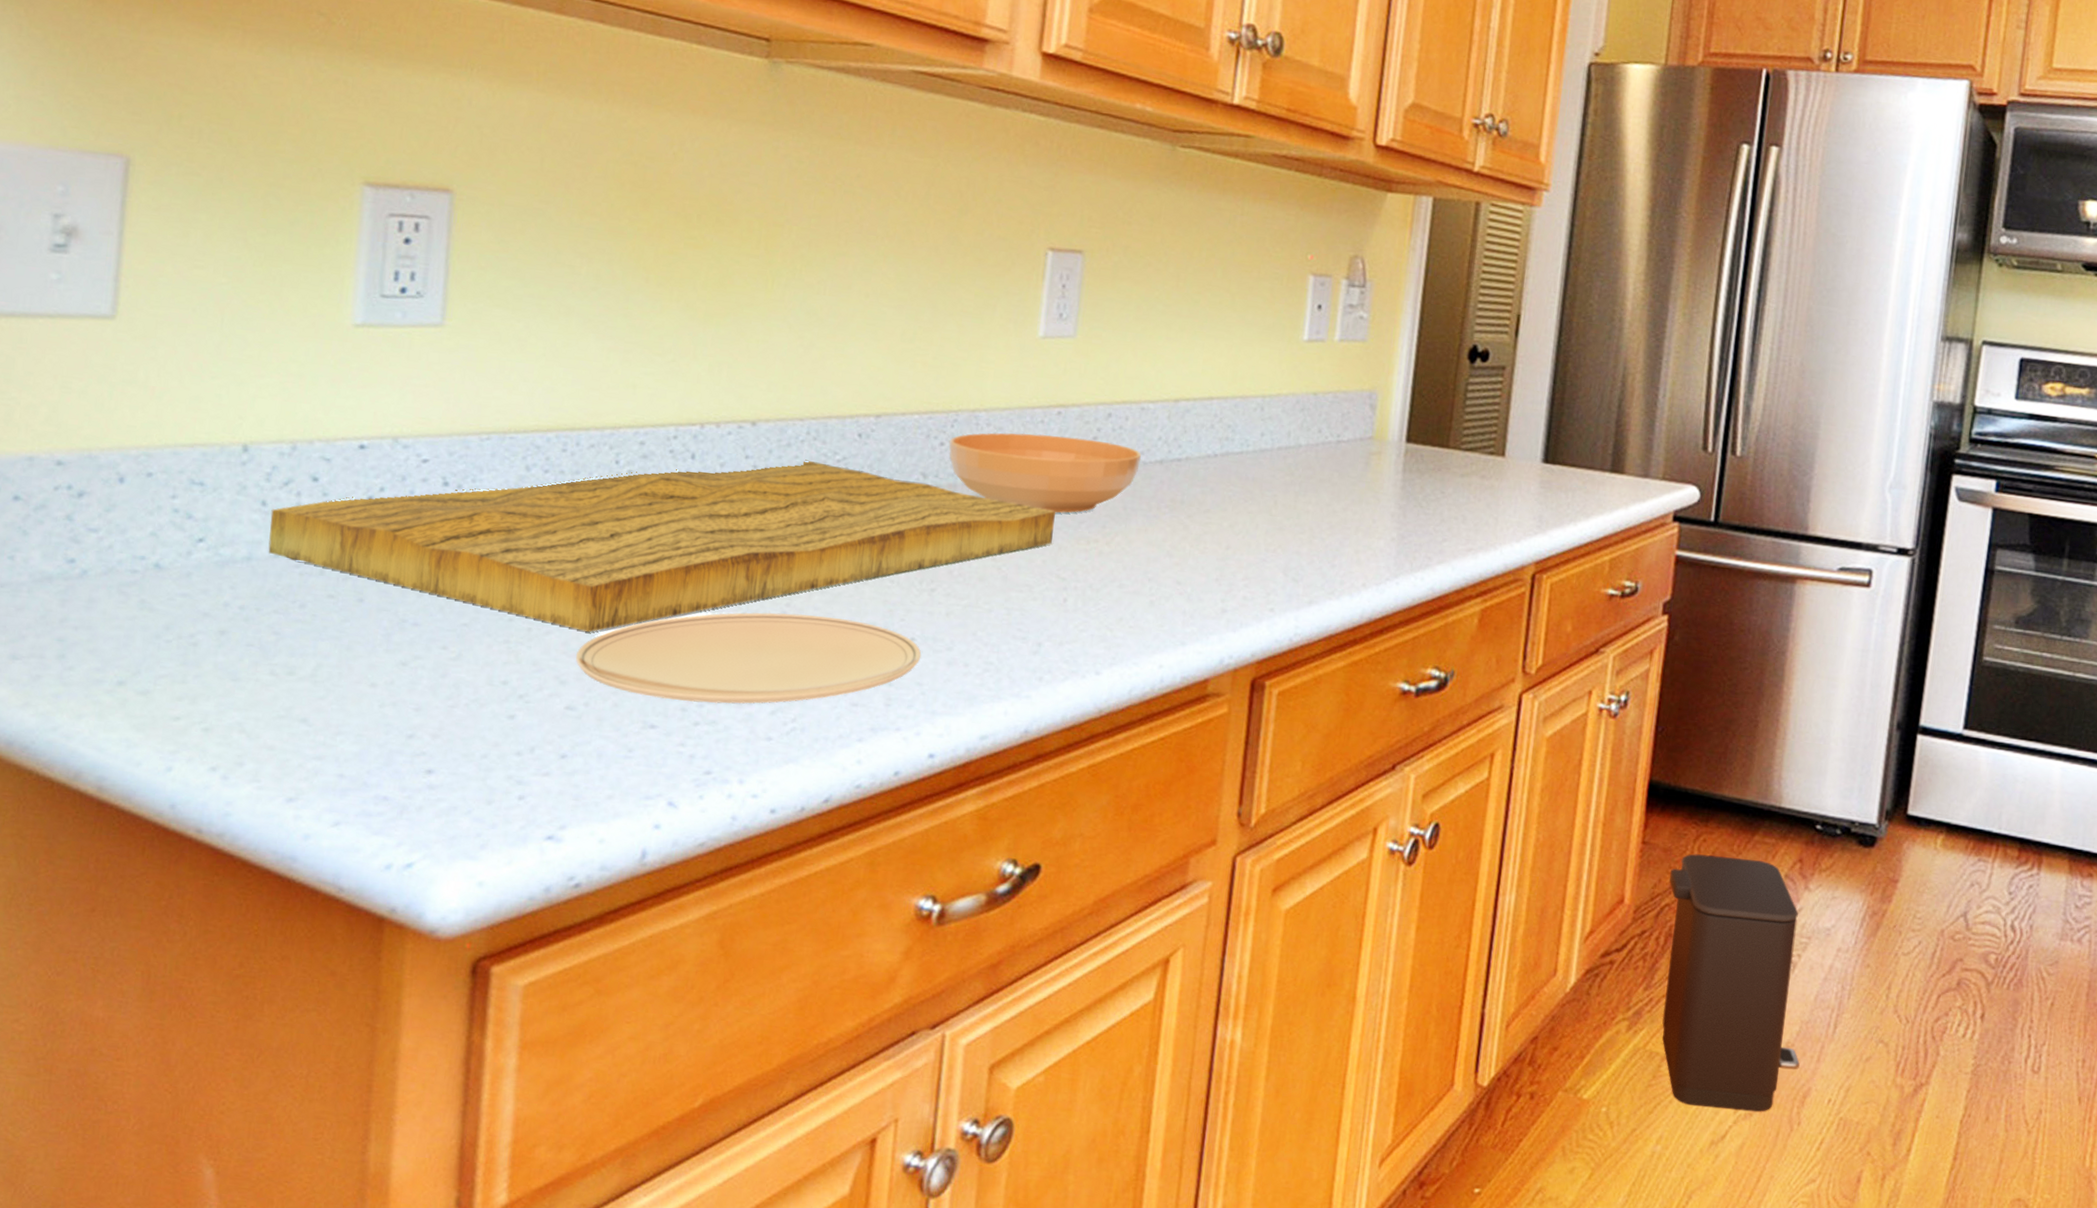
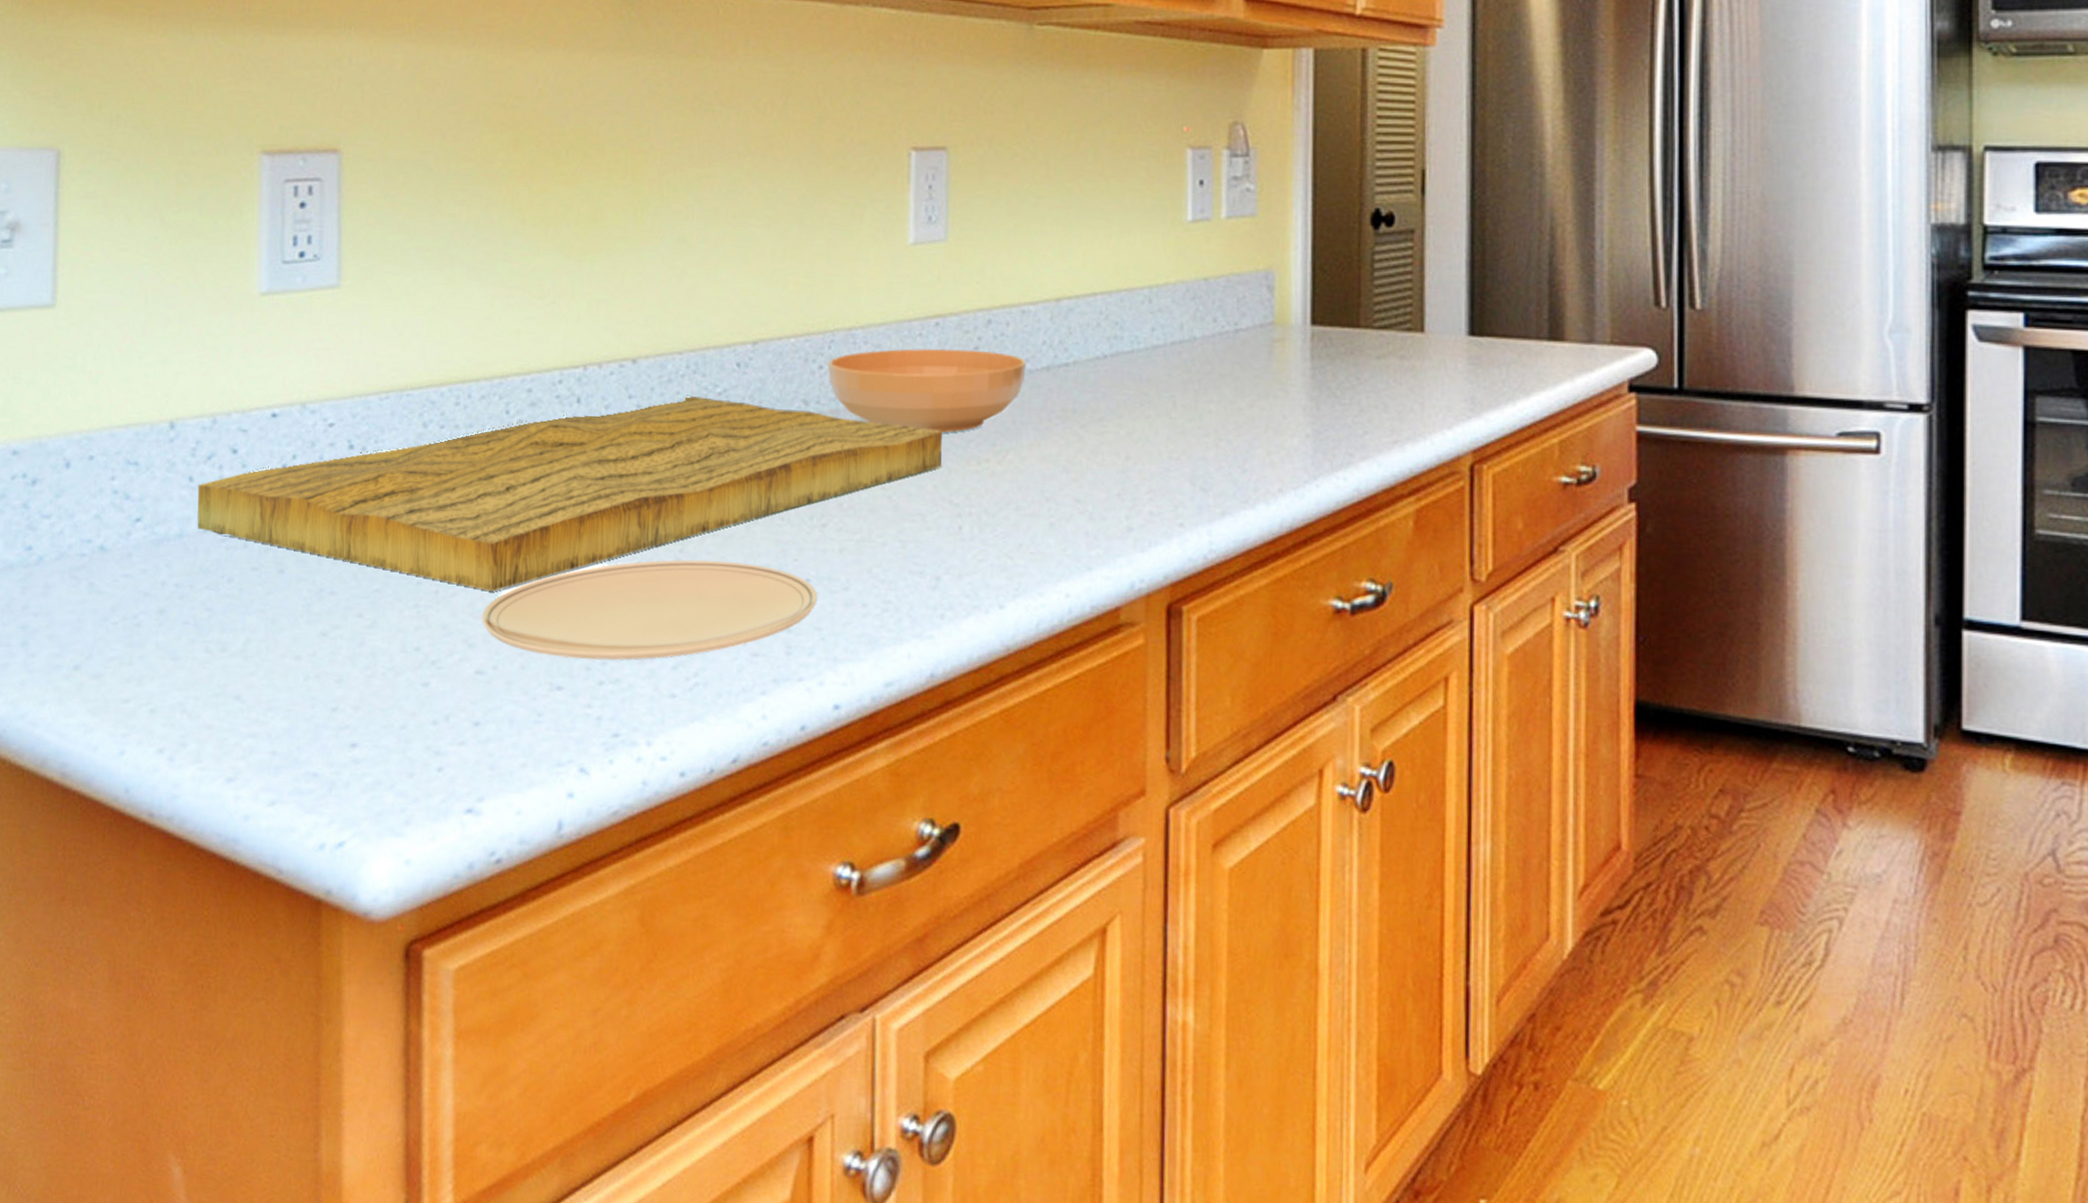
pedal bin: present [1662,854,1800,1111] -> none [1672,787,1863,1105]

